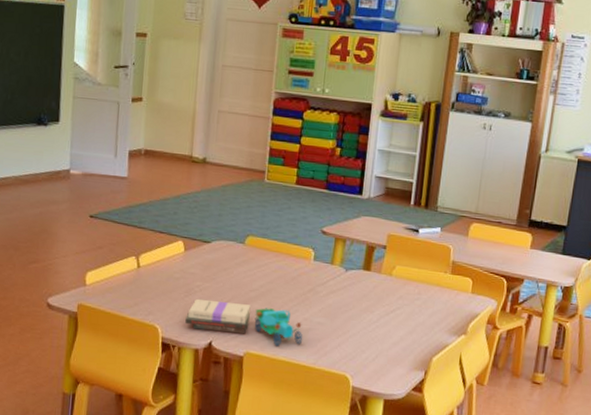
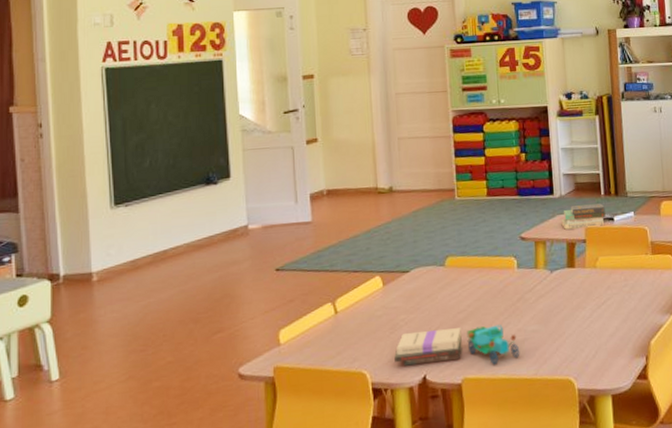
books: none [364,210,412,236] -> present [561,203,606,230]

